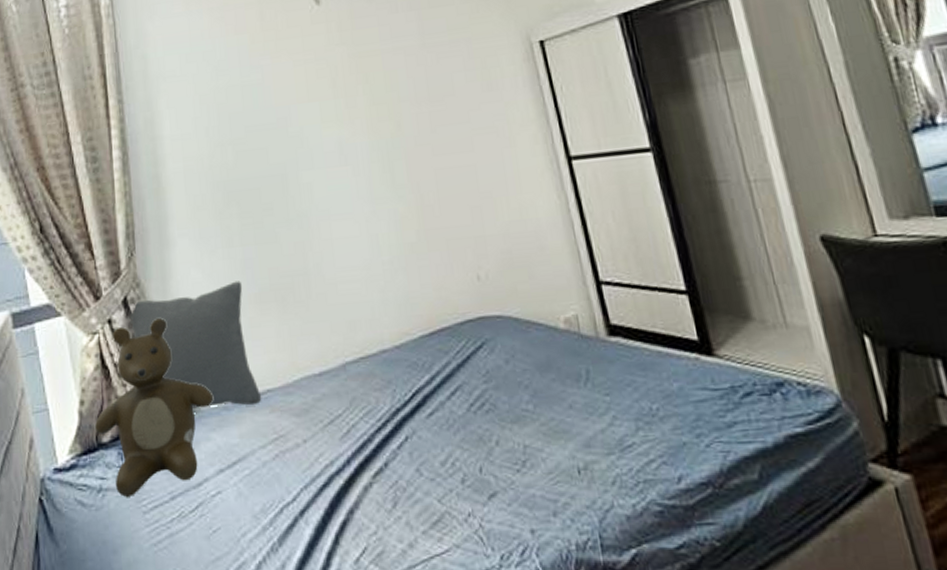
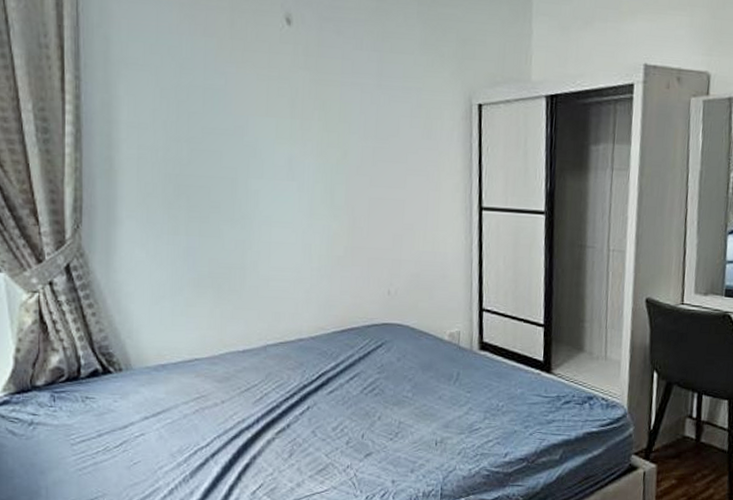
teddy bear: present [94,318,214,497] -> none [29,287,146,431]
pillow: present [128,281,262,408] -> none [69,265,190,369]

